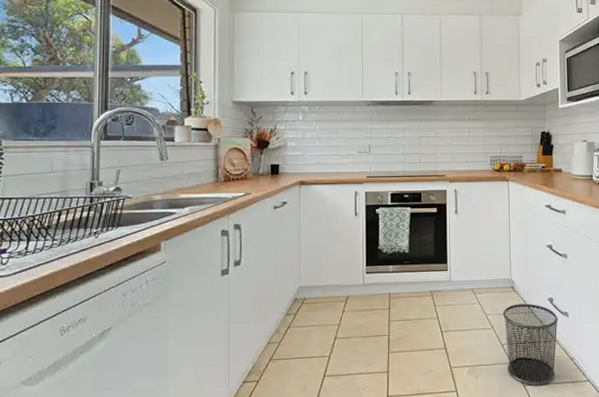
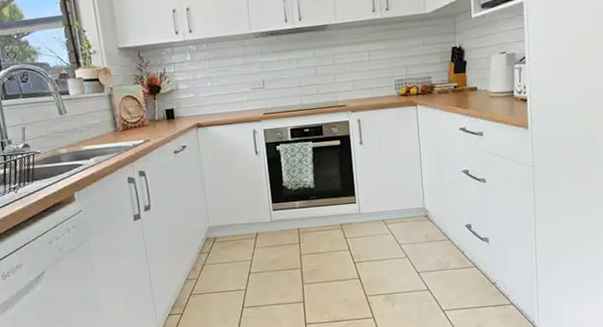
waste bin: present [503,303,558,386] -> none [417,231,478,311]

